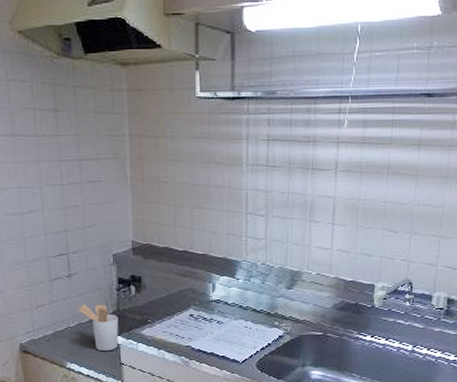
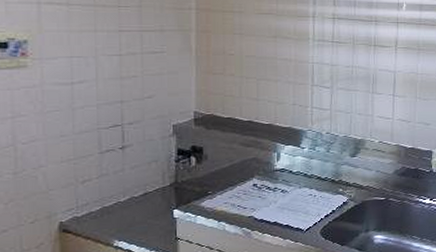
utensil holder: present [77,304,119,351] -> none [130,176,176,226]

